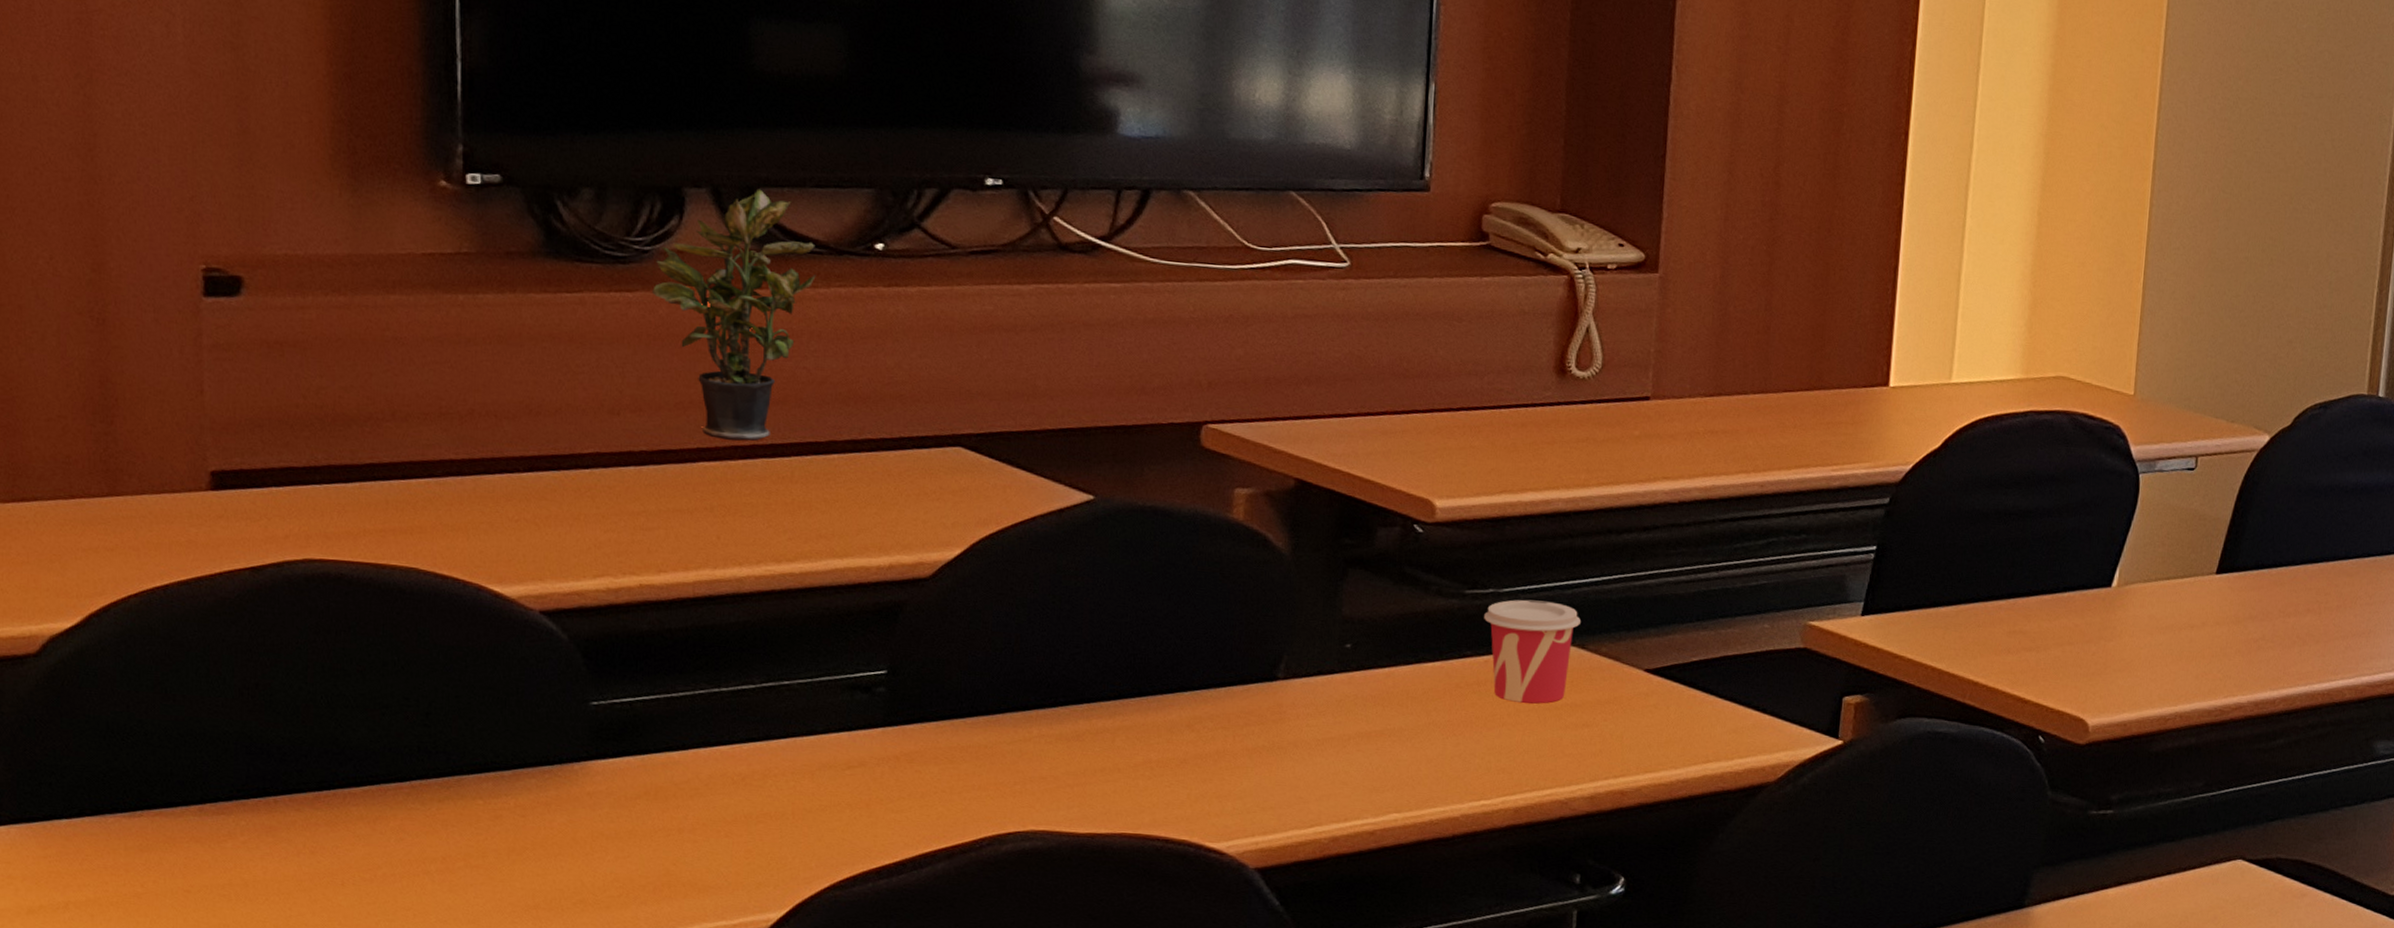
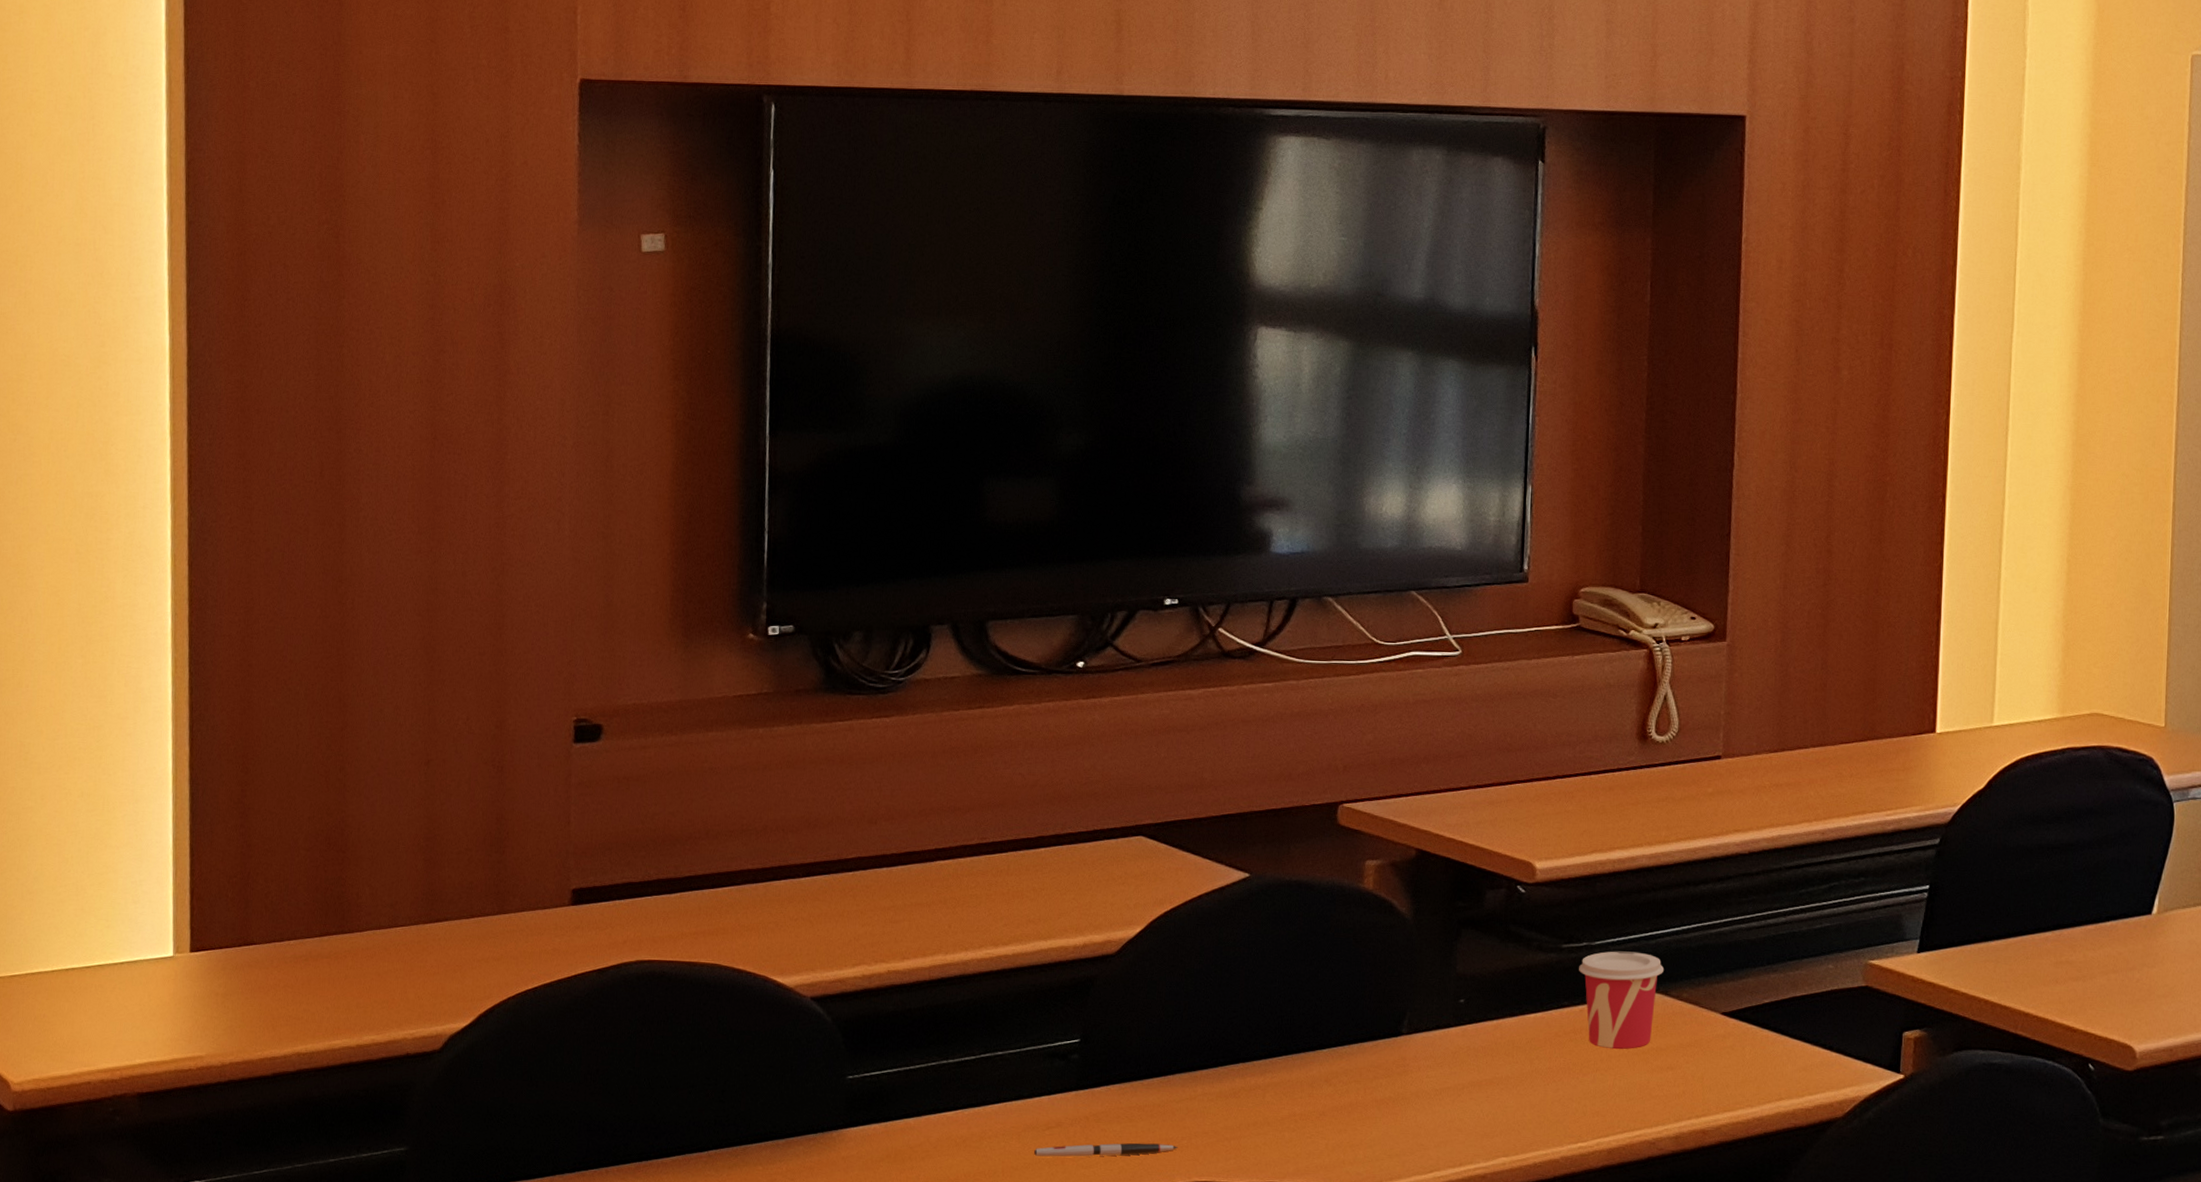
potted plant: present [652,189,816,442] -> none [904,622,1031,841]
pen: none [831,786,1010,801] -> present [1033,1143,1178,1158]

